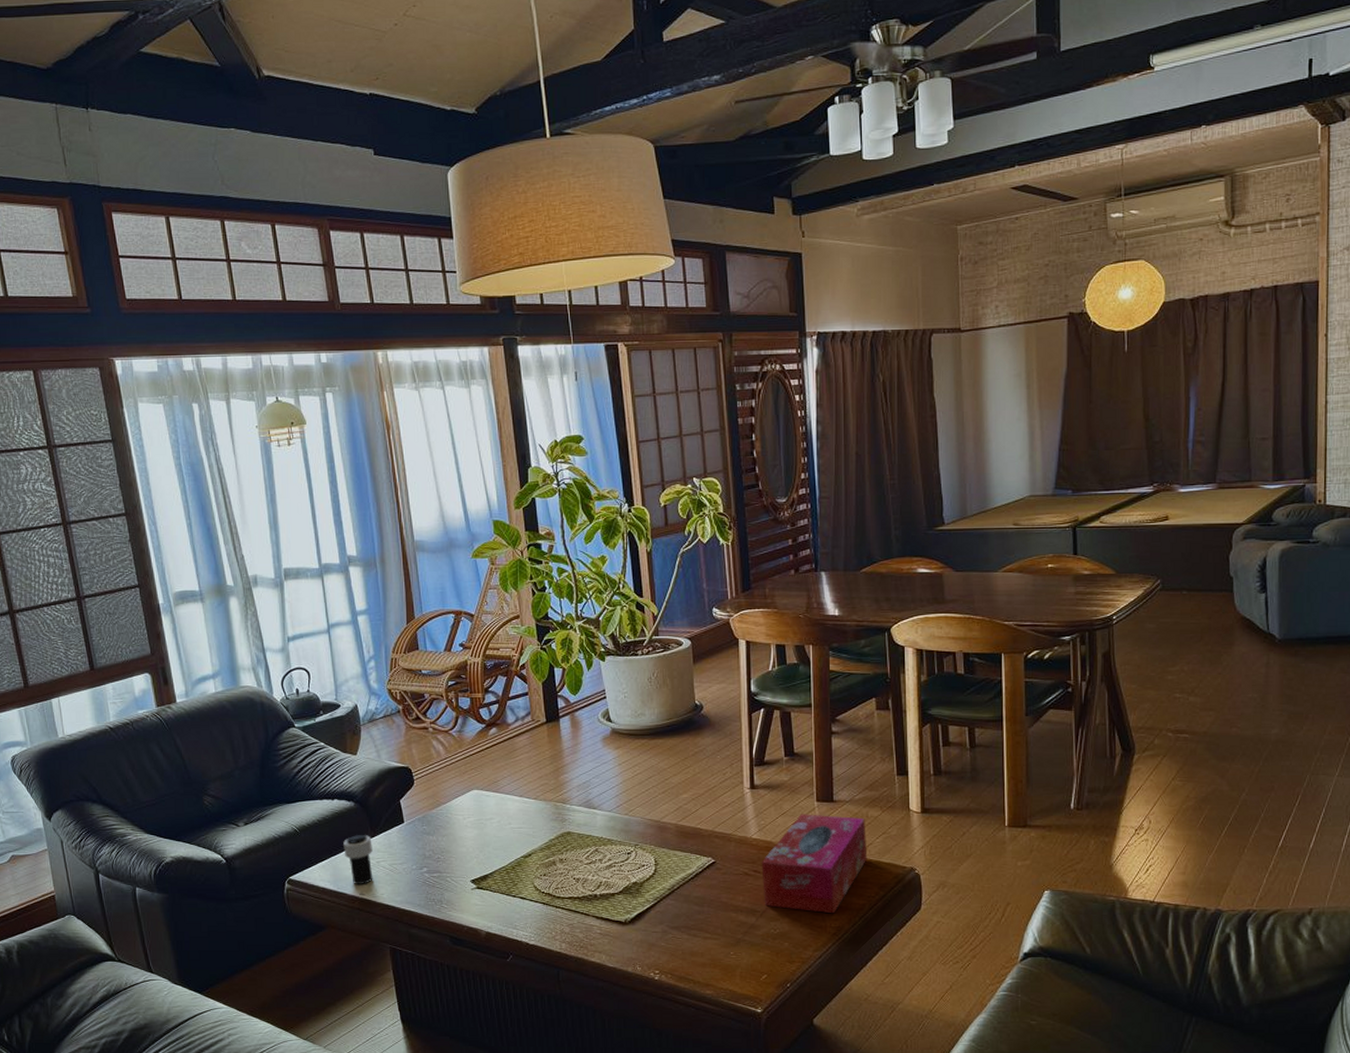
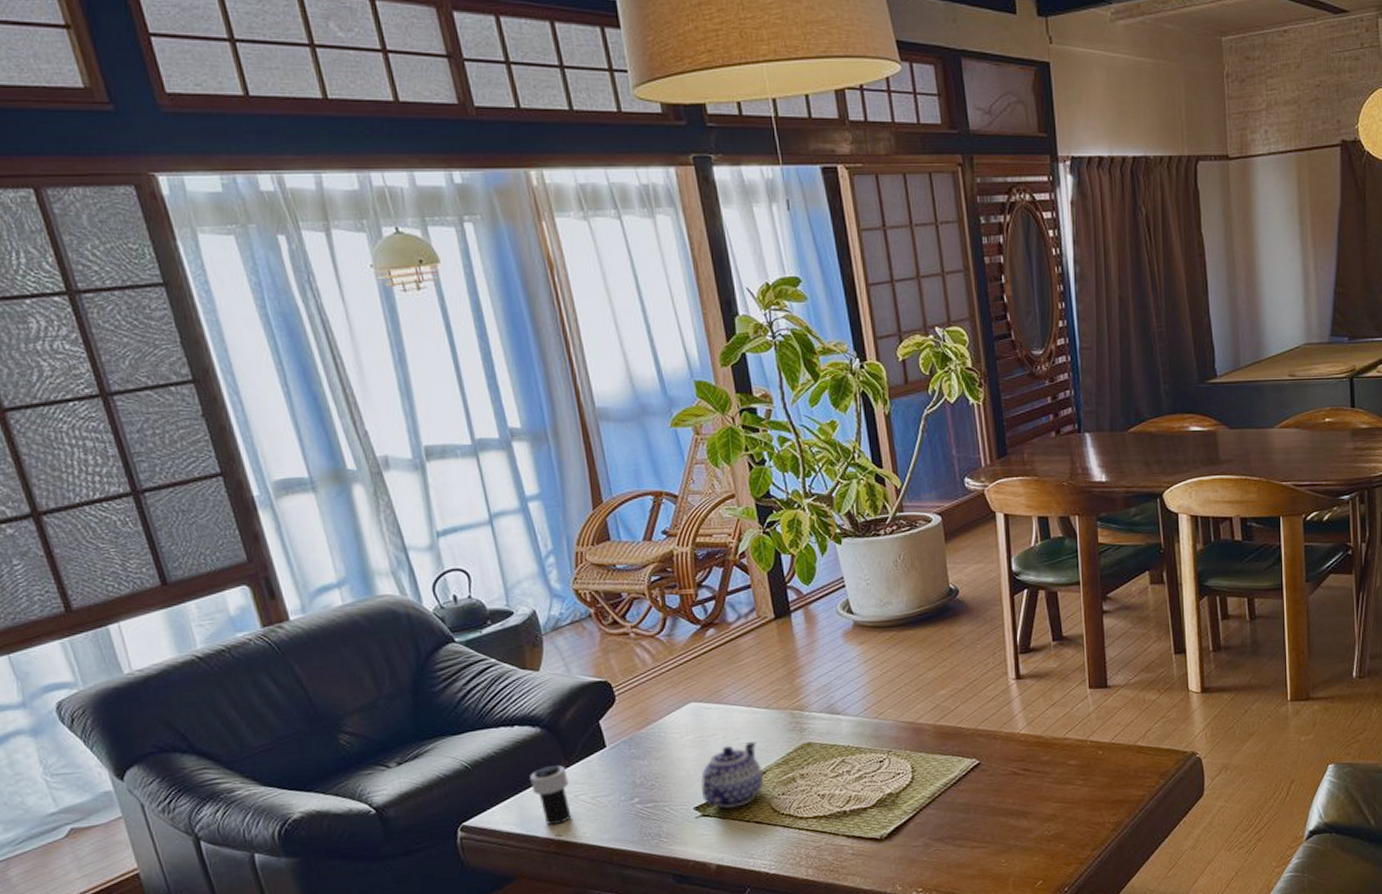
teapot: none [477,828,528,883] -> present [700,742,763,808]
tissue box: present [761,814,868,914] -> none [1031,702,1146,809]

